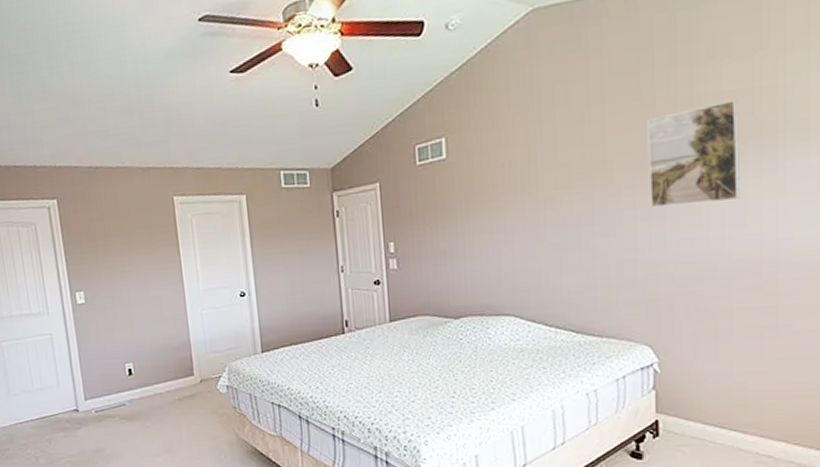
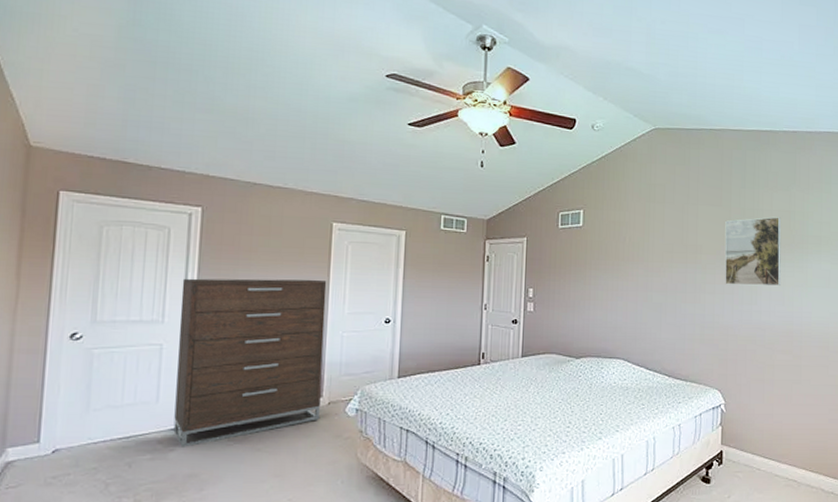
dresser: none [55,258,195,426] -> present [173,278,327,447]

